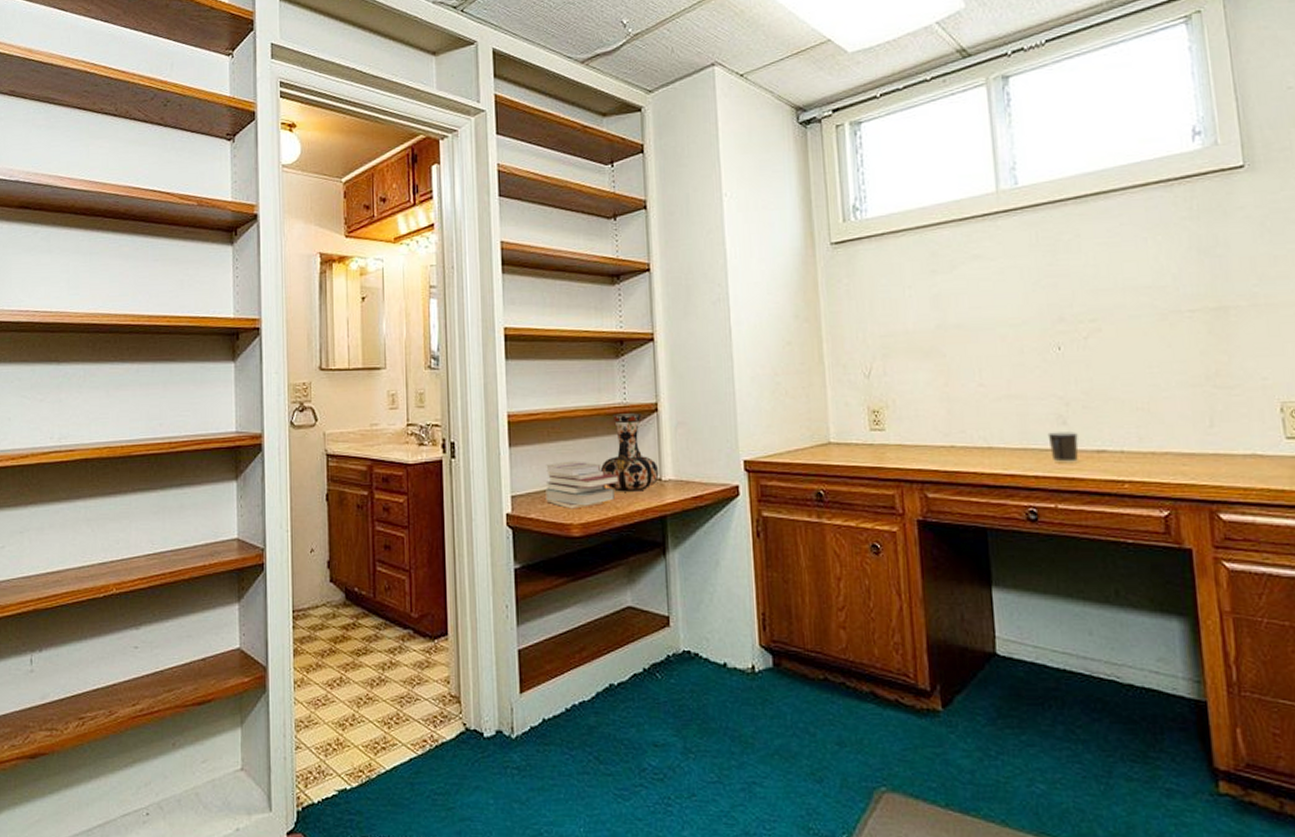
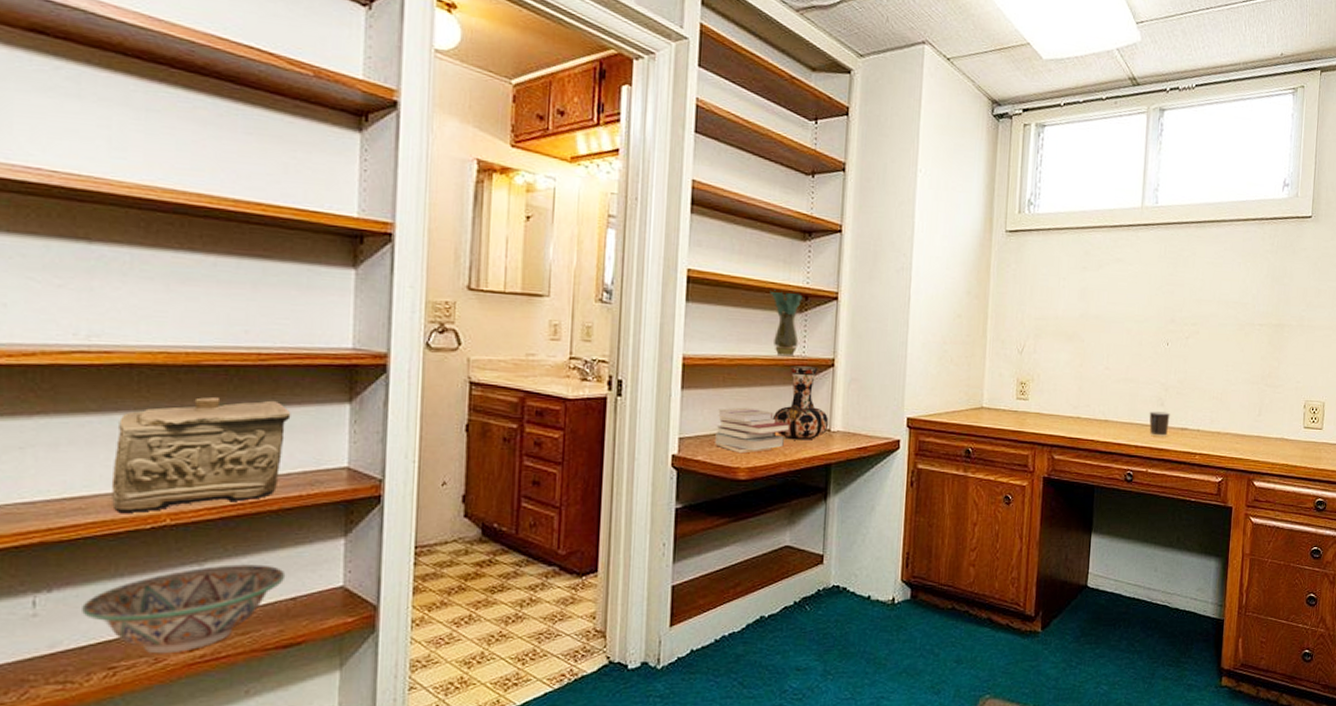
decorative bowl: none [60,628,197,707] -> present [80,564,286,654]
decorative box: none [77,481,195,585] -> present [111,396,291,514]
vase: none [584,337,619,405] -> present [769,289,803,357]

